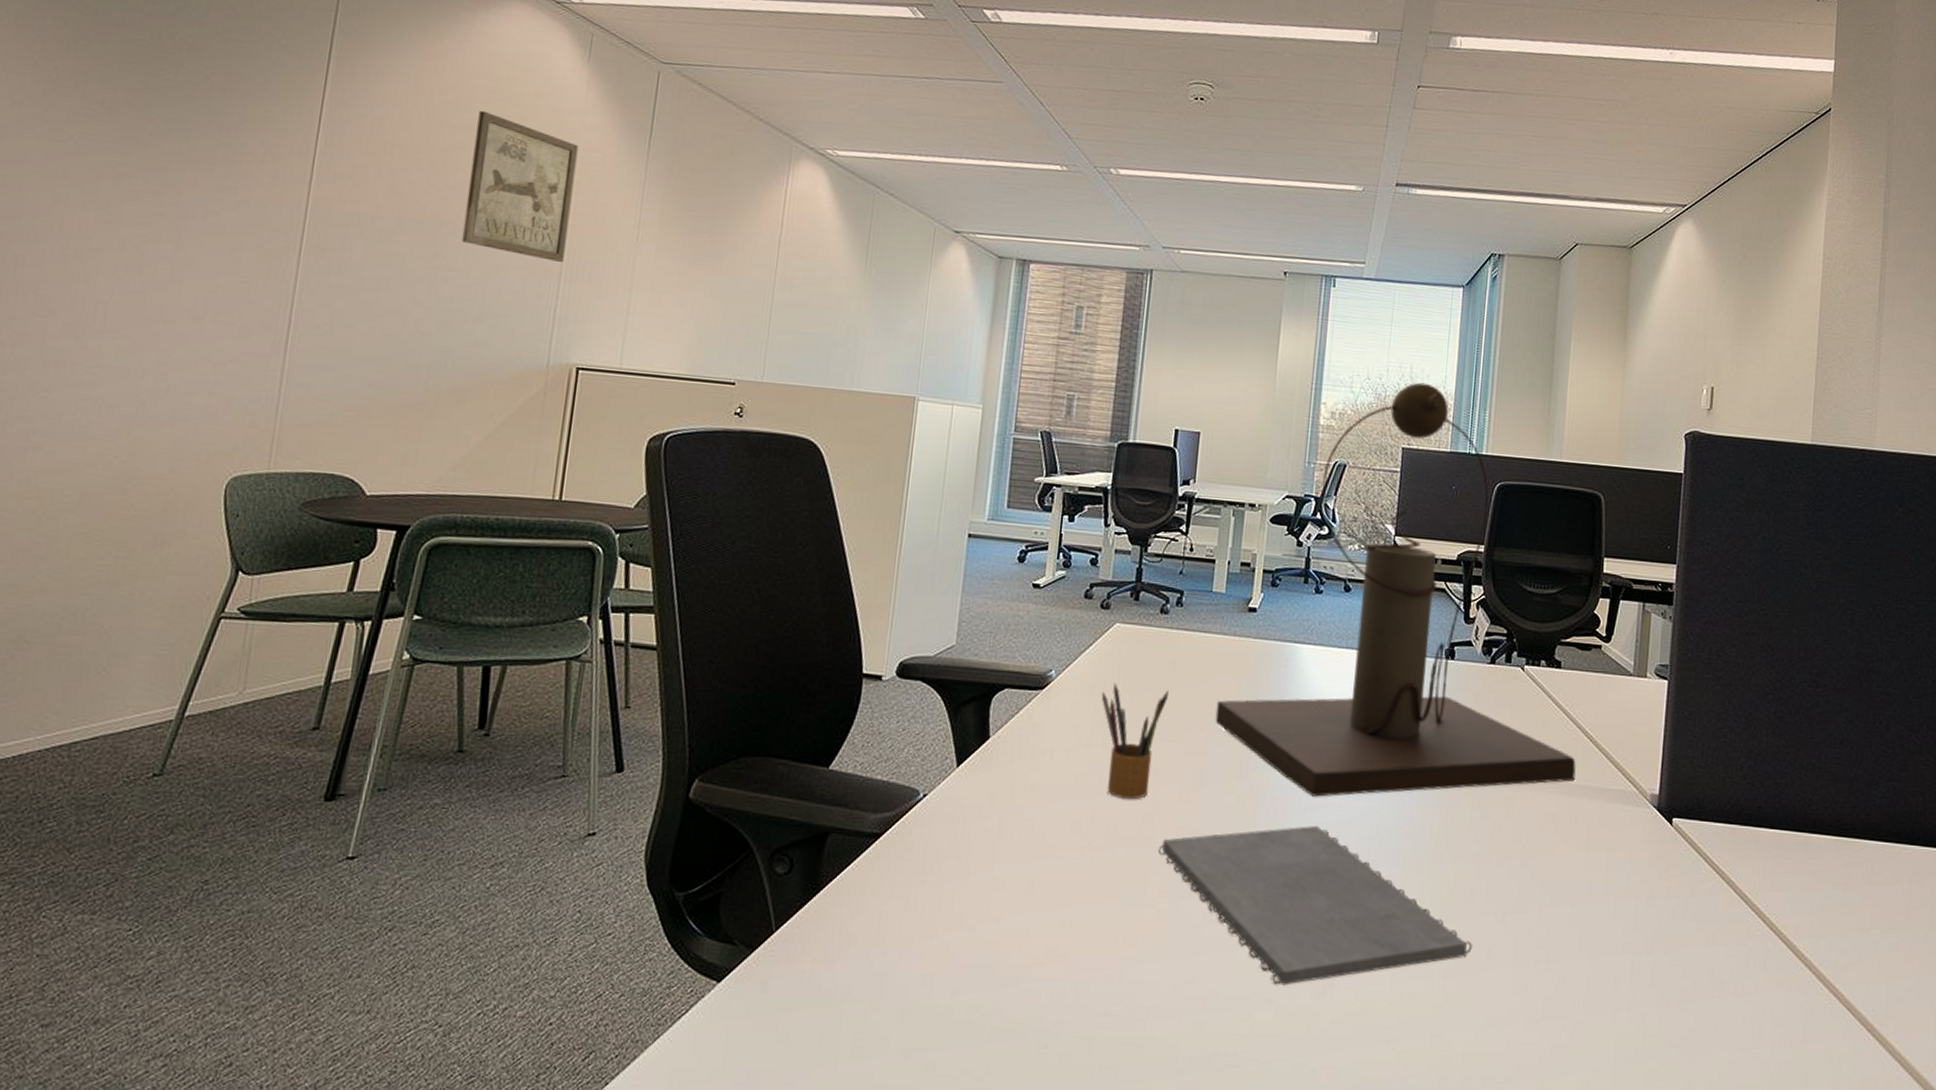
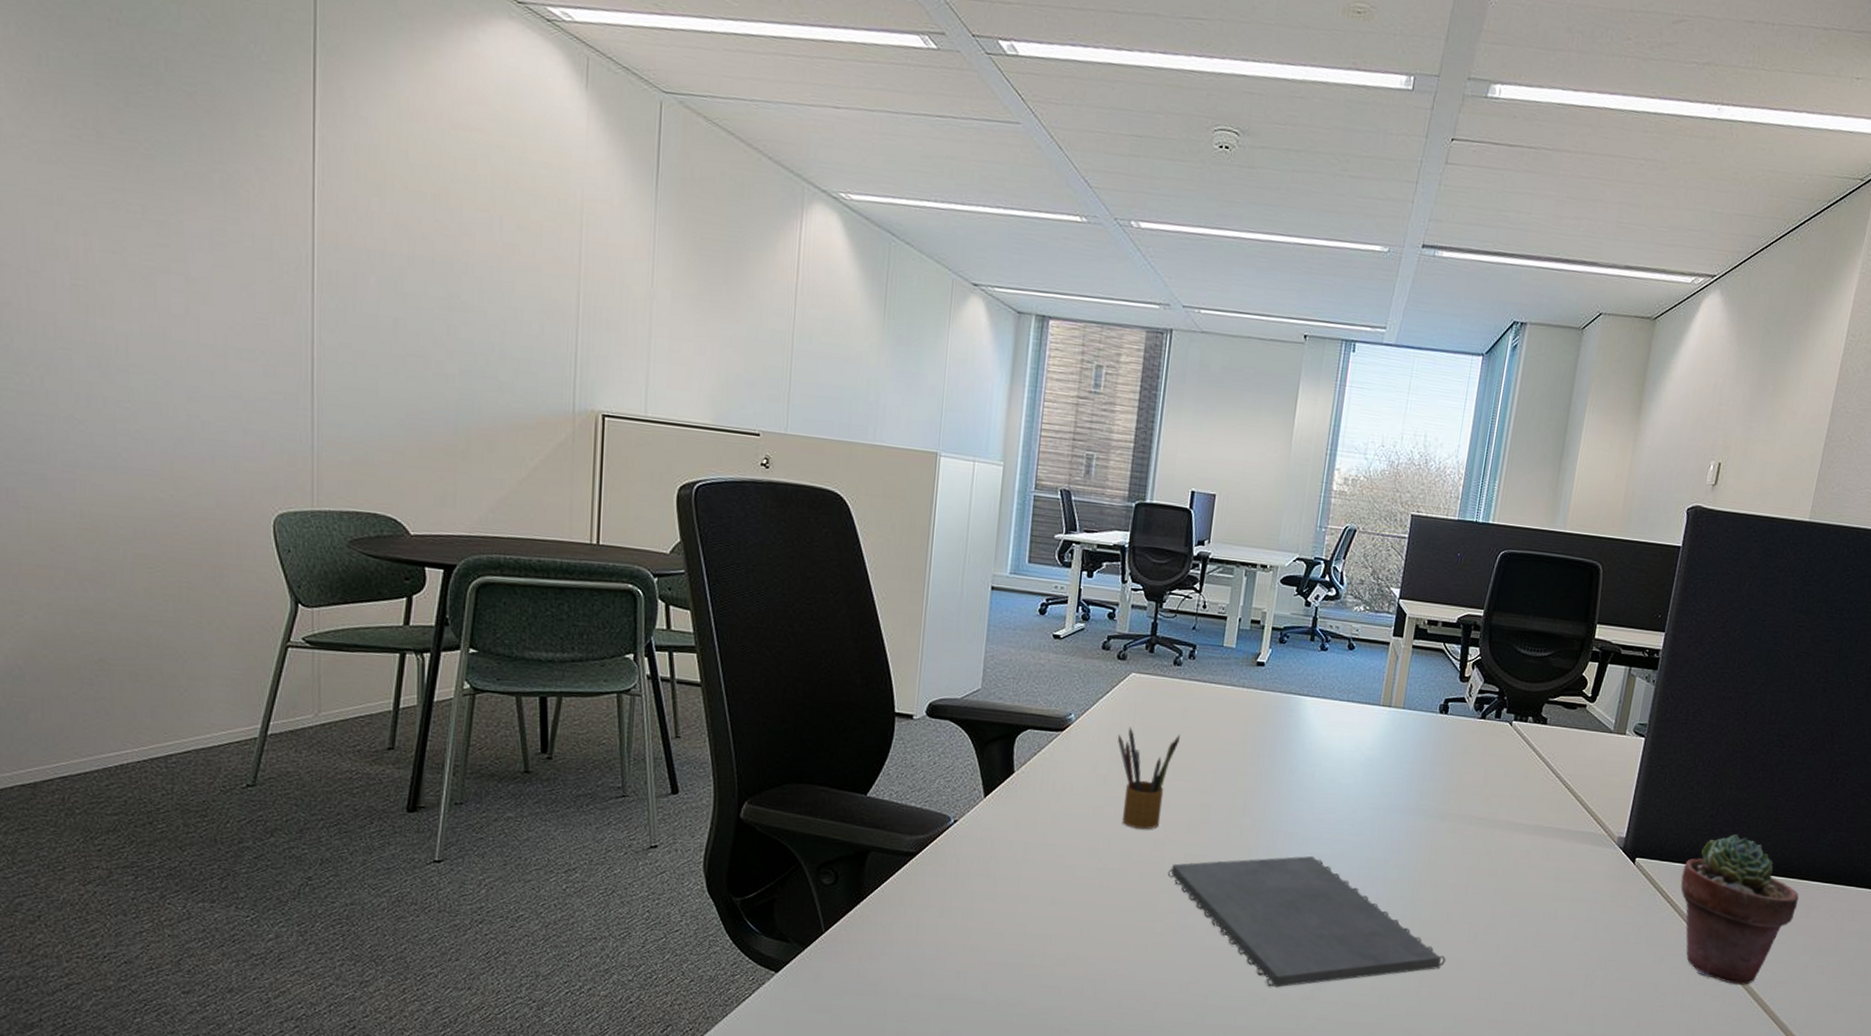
wall art: present [461,110,579,262] -> none [474,140,584,306]
desk lamp: present [1215,382,1576,797] -> none [1222,450,1553,832]
potted succulent: none [1725,788,1858,968] -> present [1680,834,1799,985]

